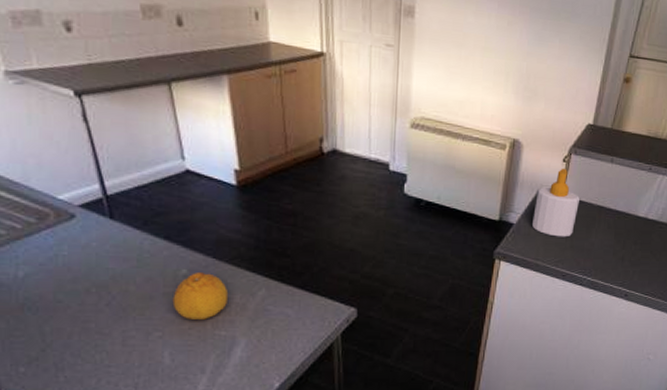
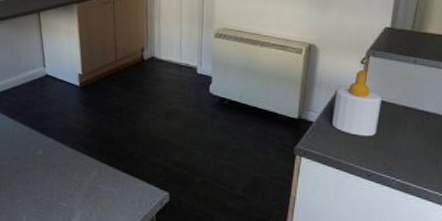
fruit: present [172,271,229,320] -> none [31,153,70,192]

